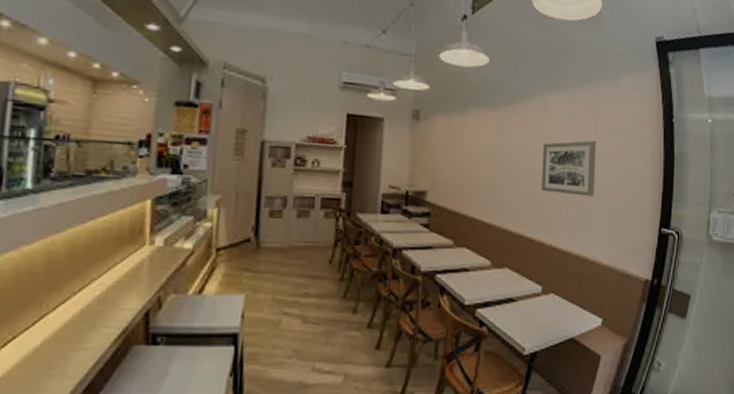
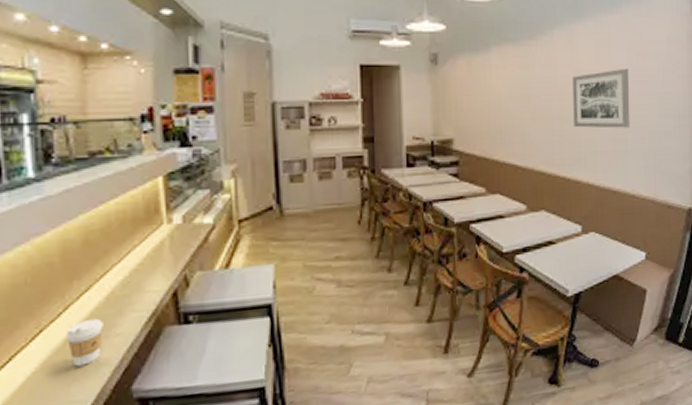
coffee cup: none [37,330,74,377] -> present [67,318,103,367]

